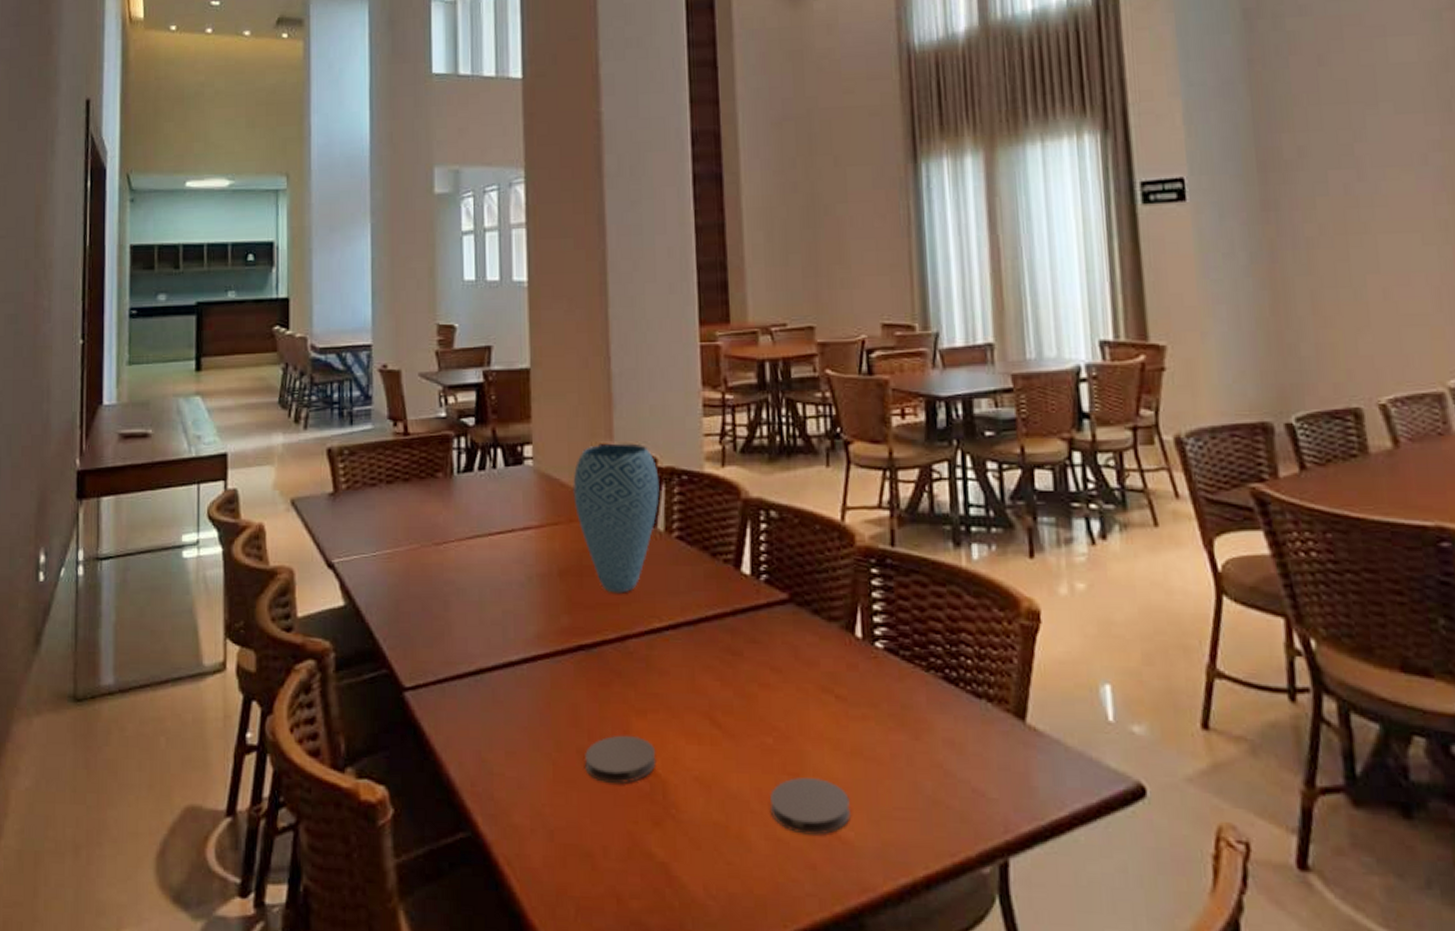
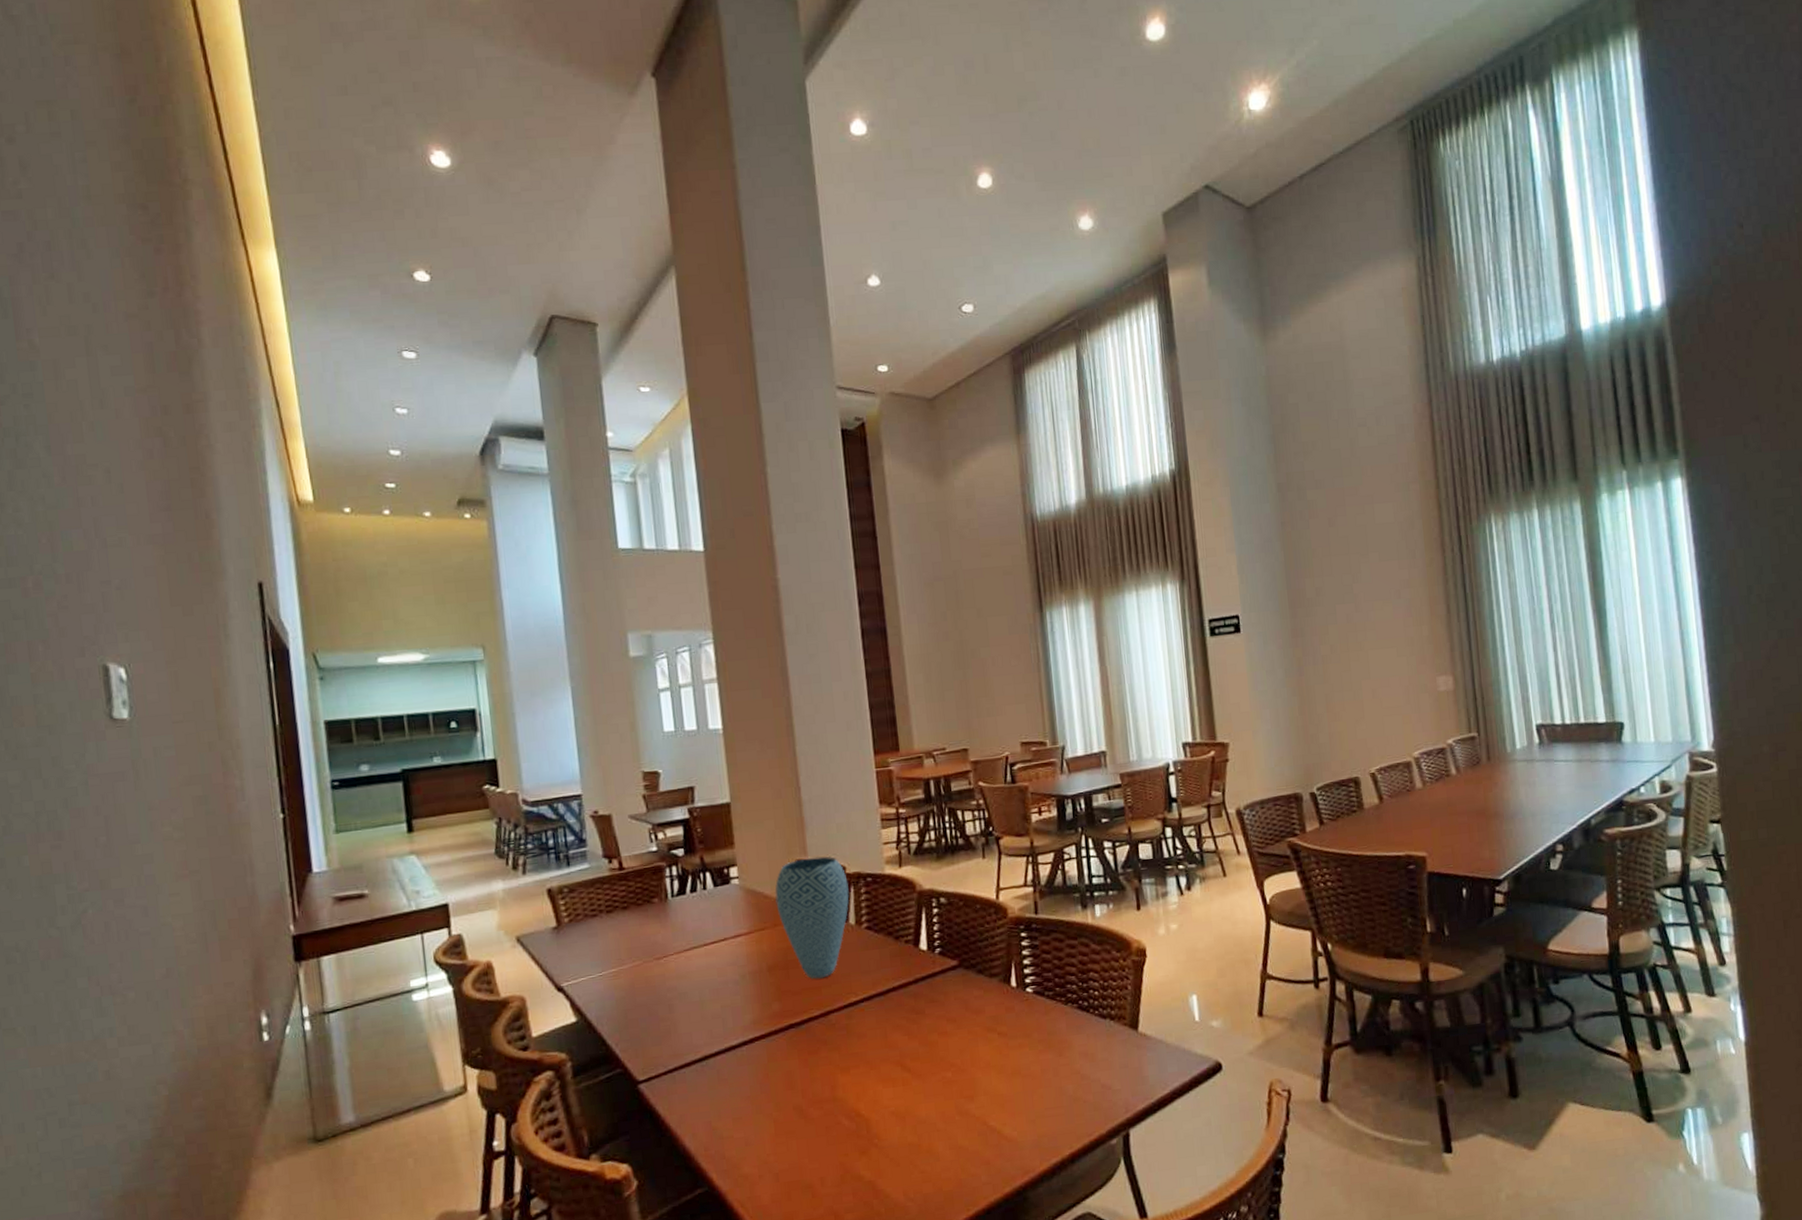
coaster: present [585,735,657,784] -> none [800,1088,860,1129]
coaster: present [770,777,852,835] -> none [952,1096,1015,1140]

